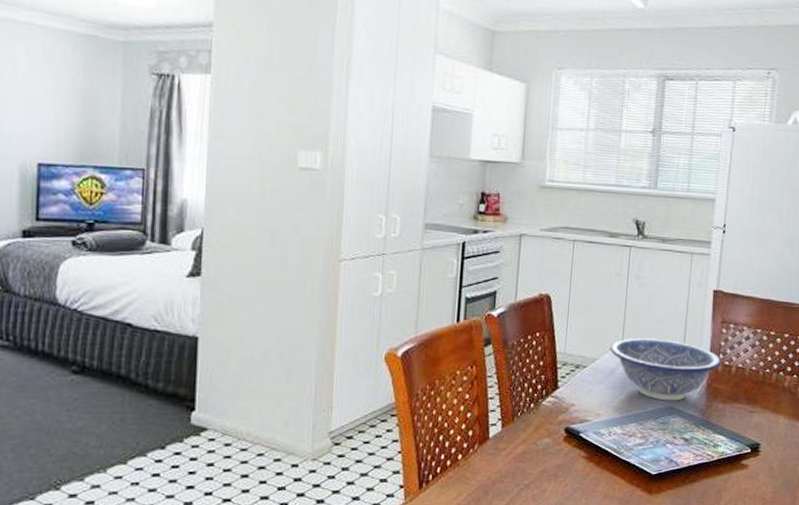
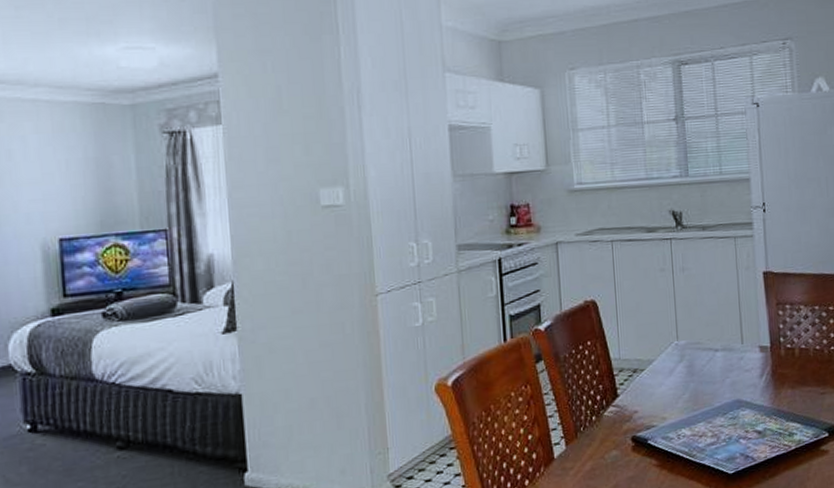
decorative bowl: present [610,338,722,401] -> none [665,330,783,395]

